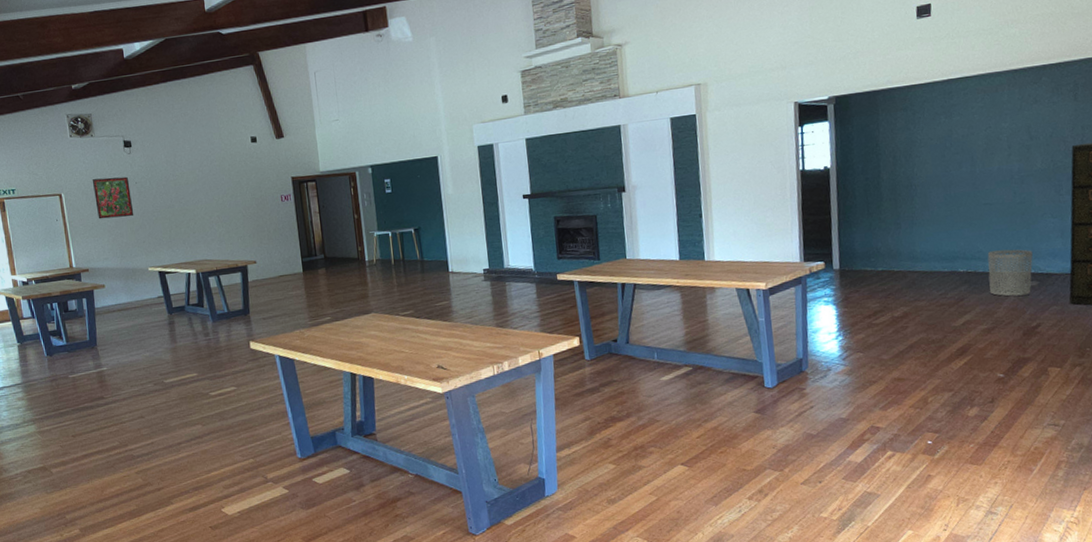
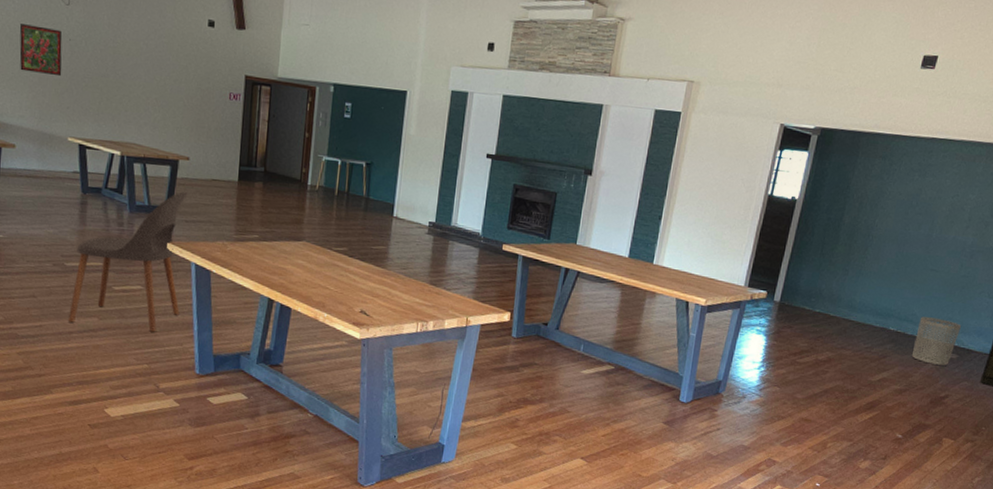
chair: none [172,291,273,434] -> present [67,191,188,332]

